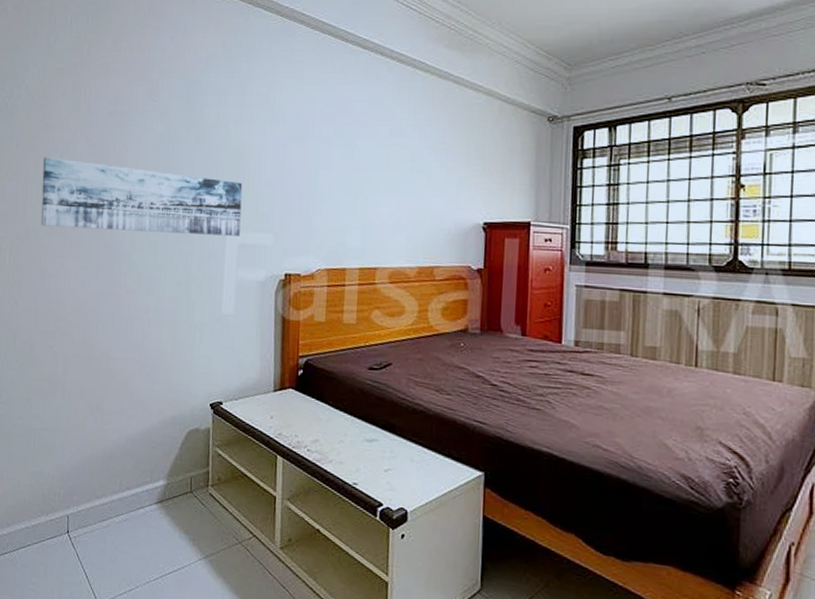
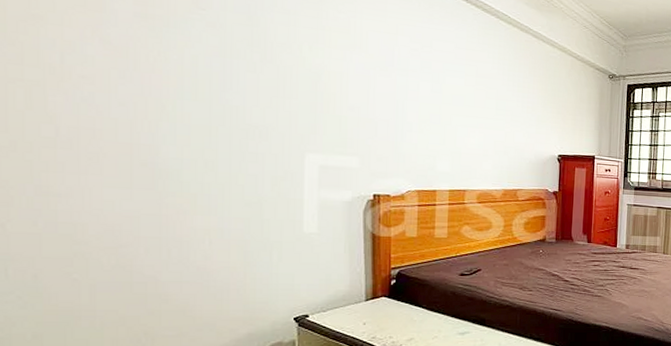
wall art: present [41,157,243,236] -> none [32,55,322,158]

